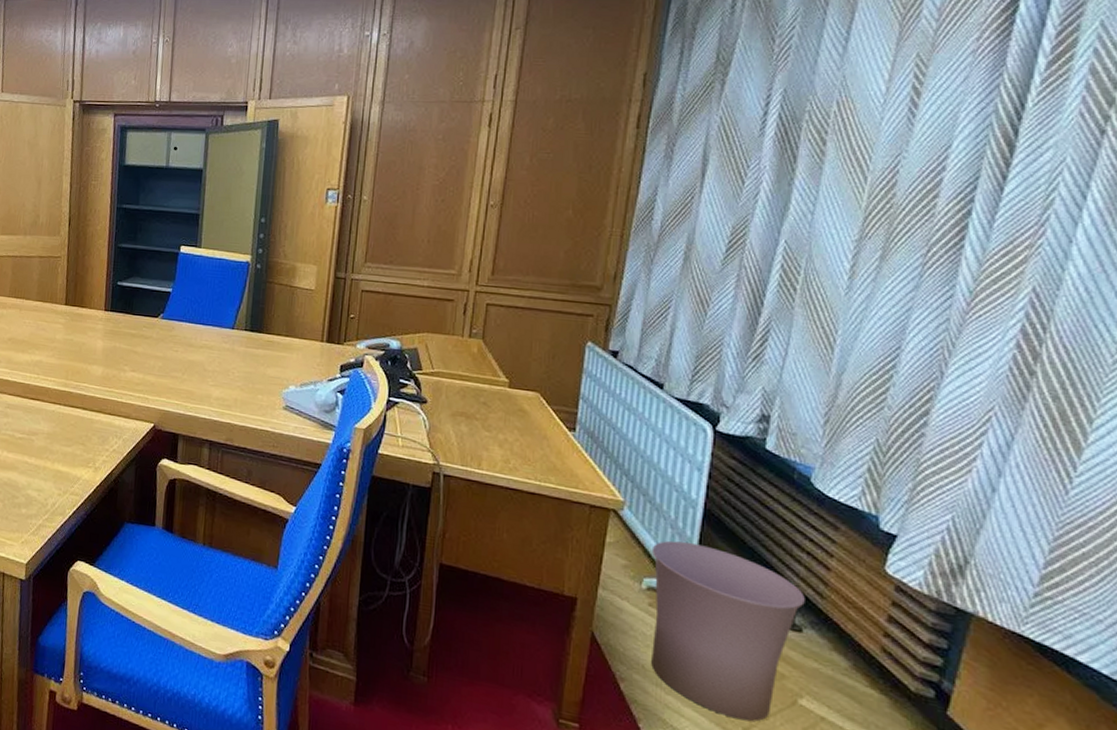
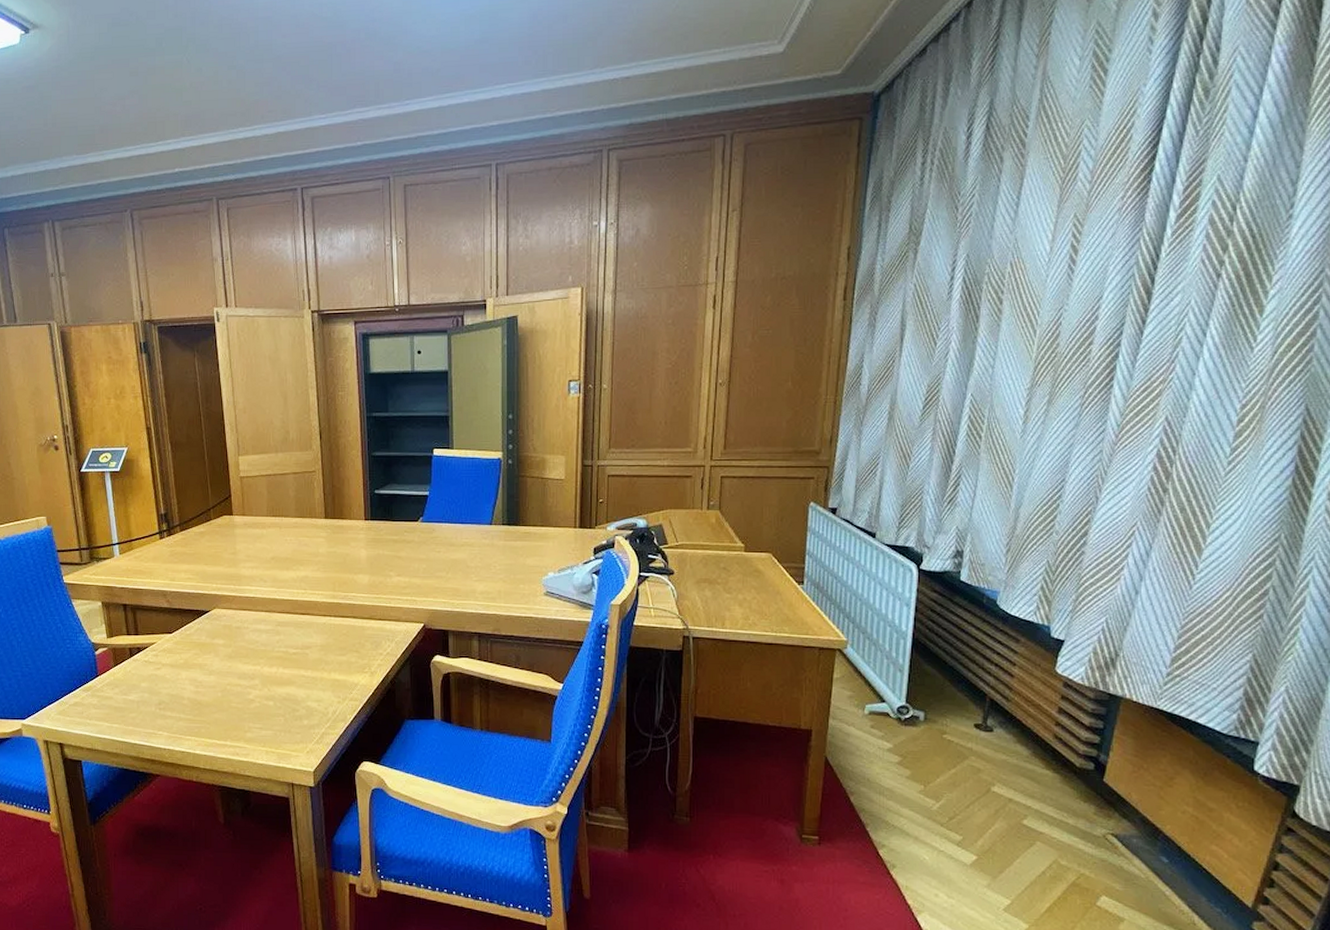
waste bin: present [651,540,805,722] -> none [871,669,995,812]

